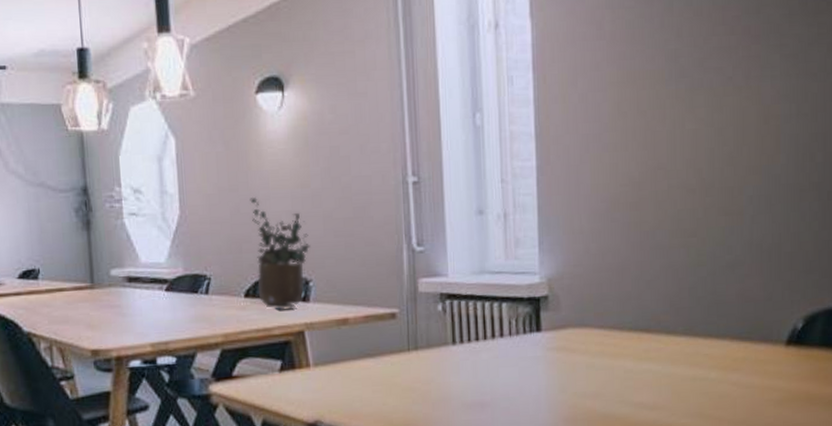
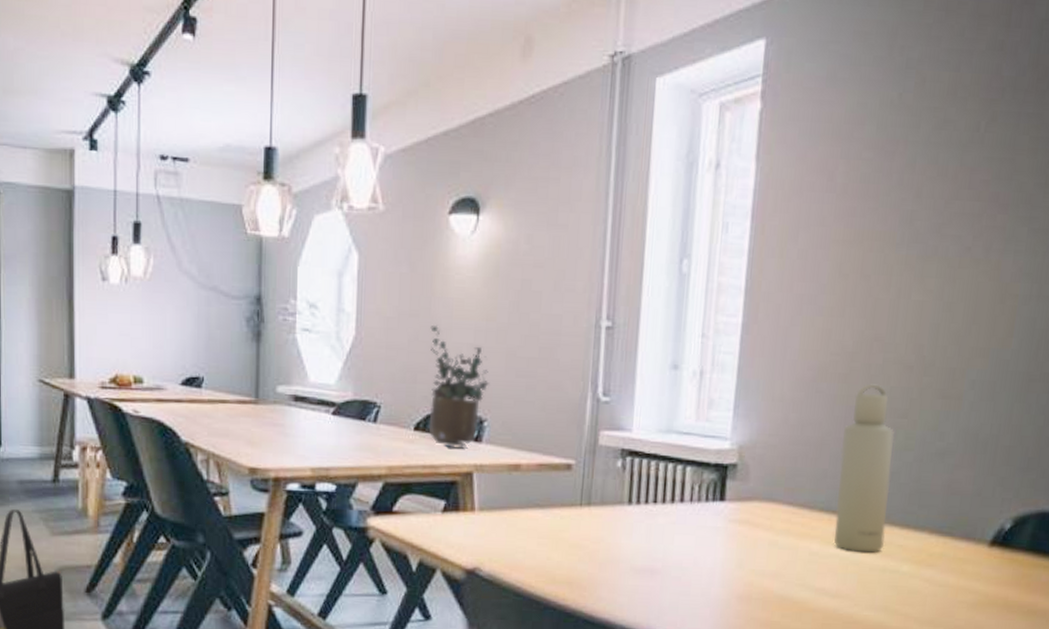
bottle: none [640,208,692,365] -> present [834,384,895,553]

